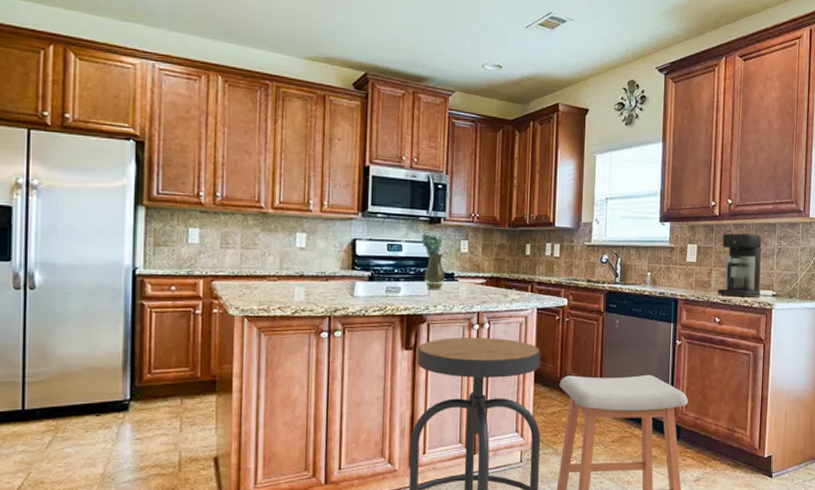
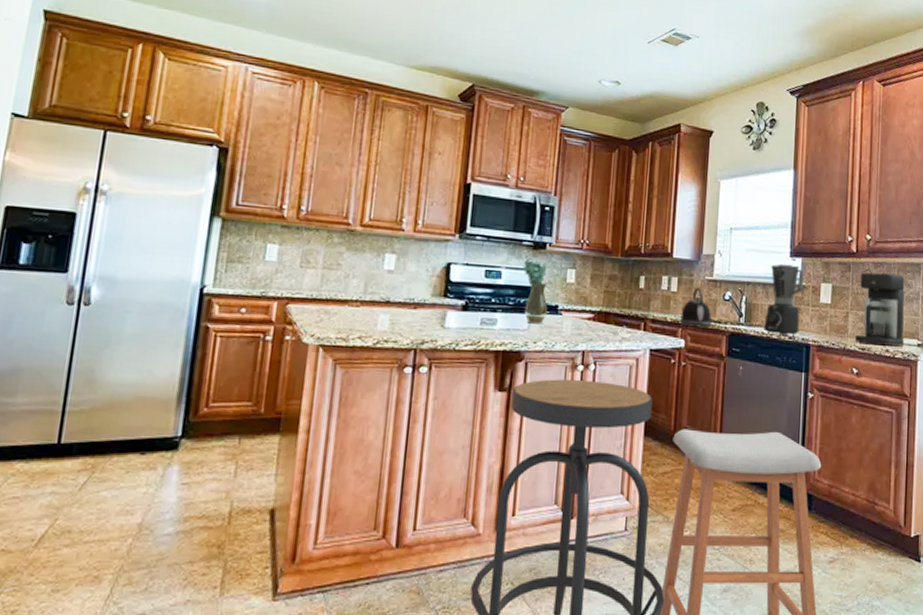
kettle: none [563,252,591,287] -> present [680,287,712,327]
blender: none [637,228,673,292] -> present [764,263,805,336]

